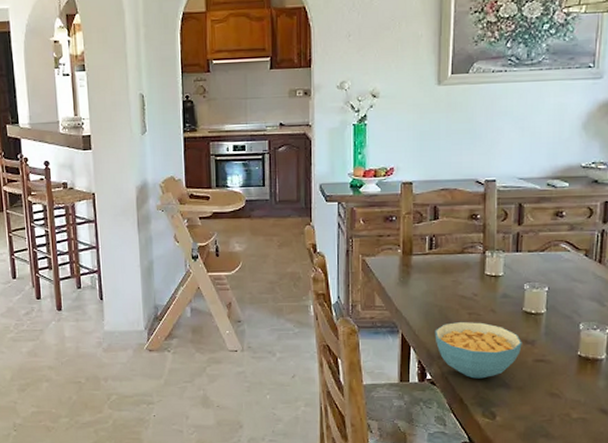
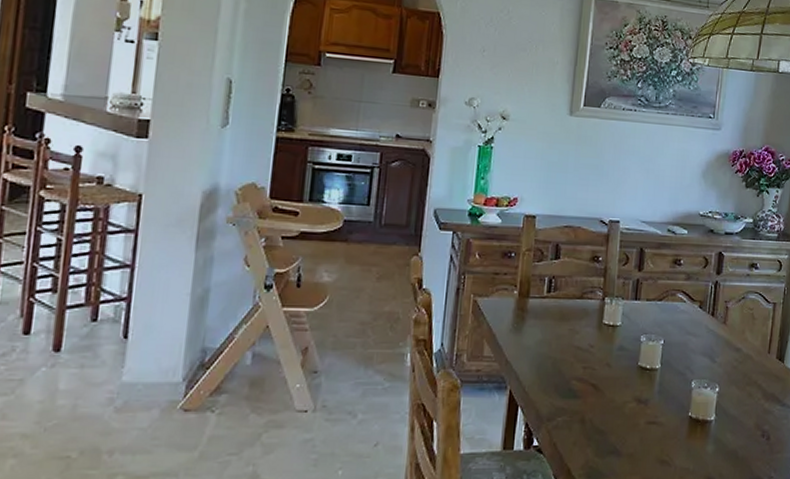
cereal bowl: present [435,321,522,379] -> none [546,376,636,445]

